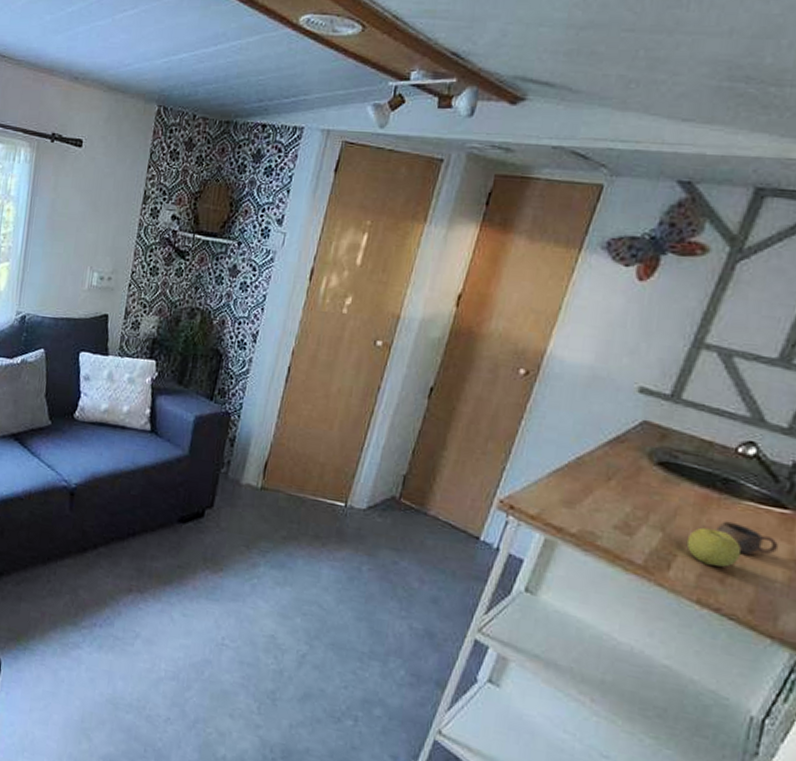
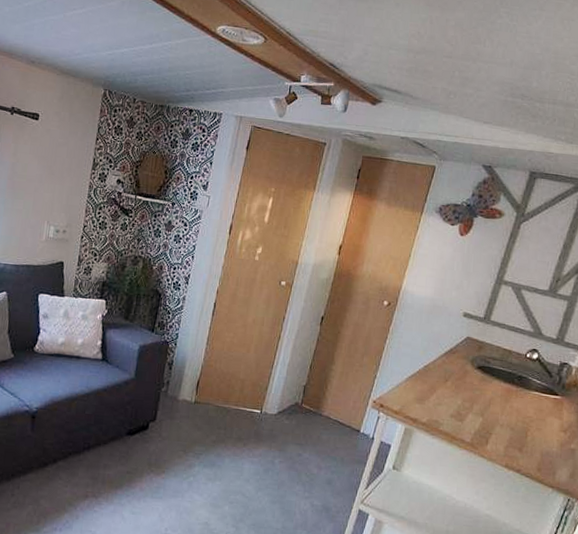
fruit: present [686,527,742,568] -> none [497,412,532,440]
cup: present [716,521,778,555] -> none [515,406,553,429]

